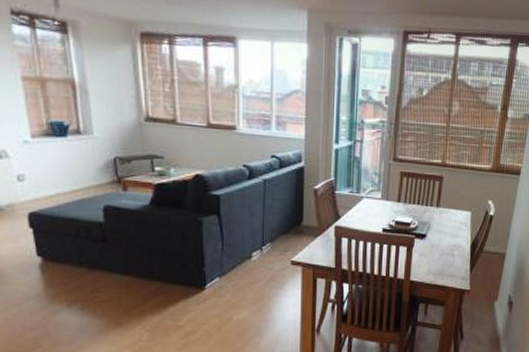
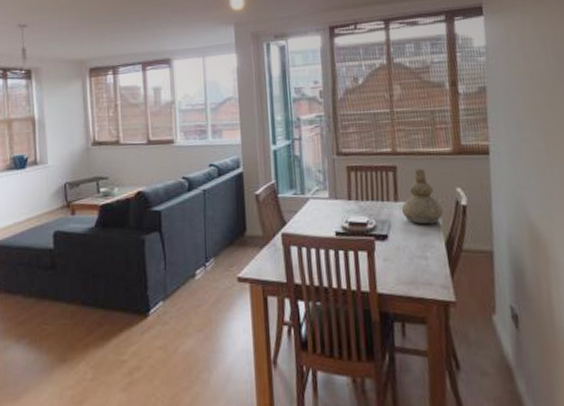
vase: none [441,181,475,229] -> present [401,169,444,225]

